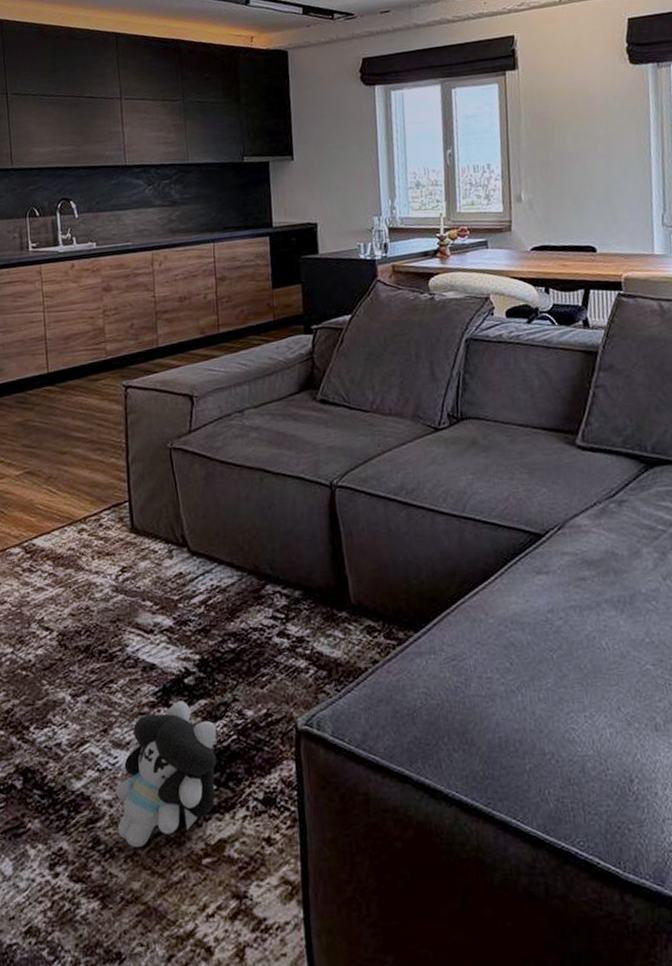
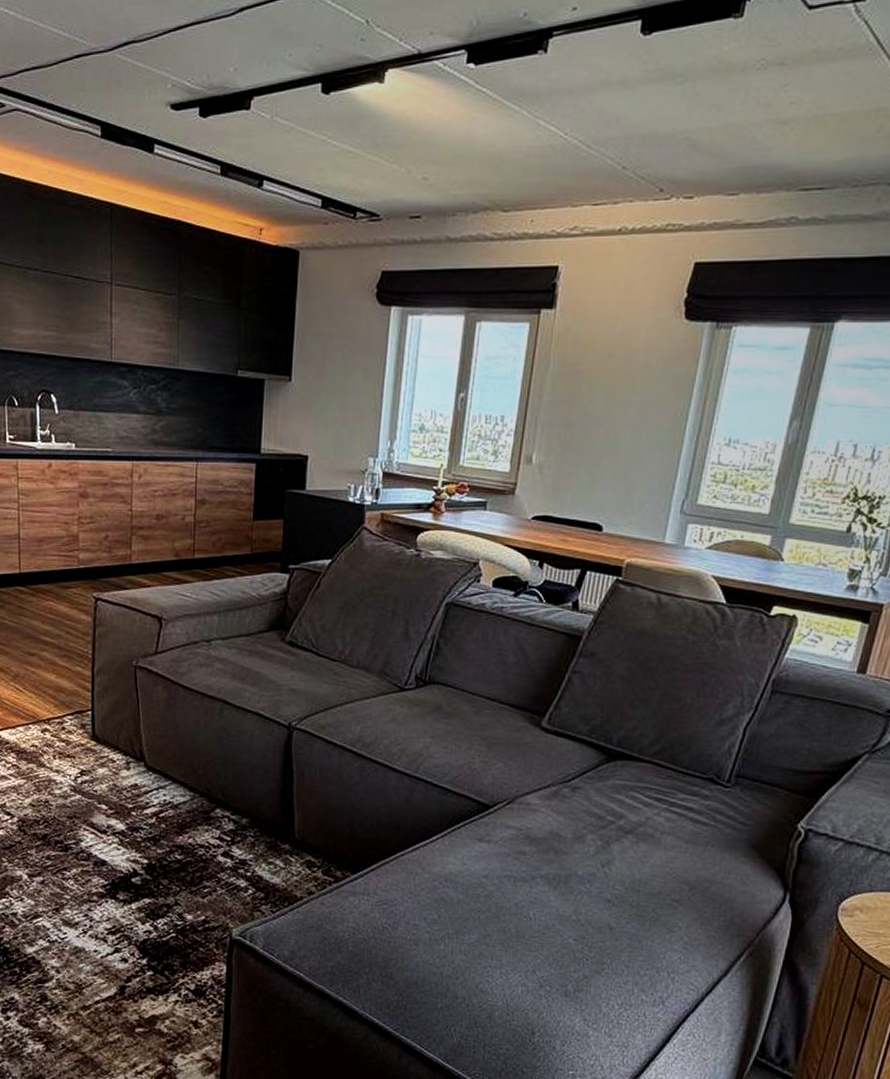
plush toy: present [116,700,217,848] -> none [63,896,158,1010]

